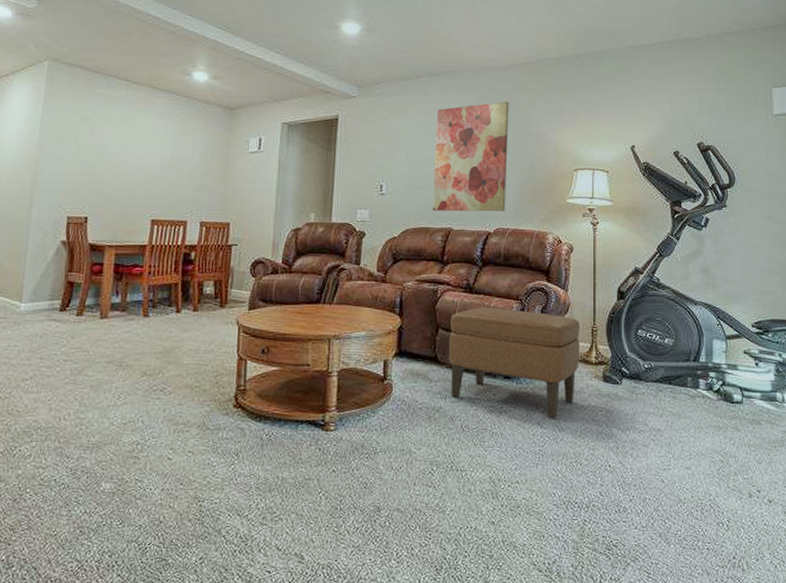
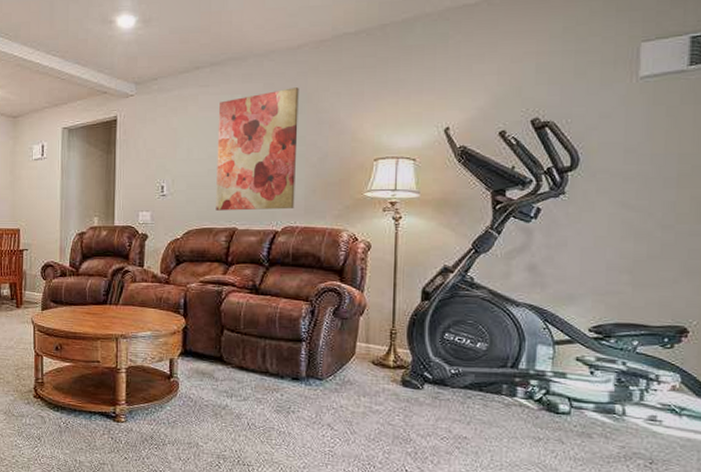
ottoman: present [448,307,581,418] -> none [234,309,378,420]

